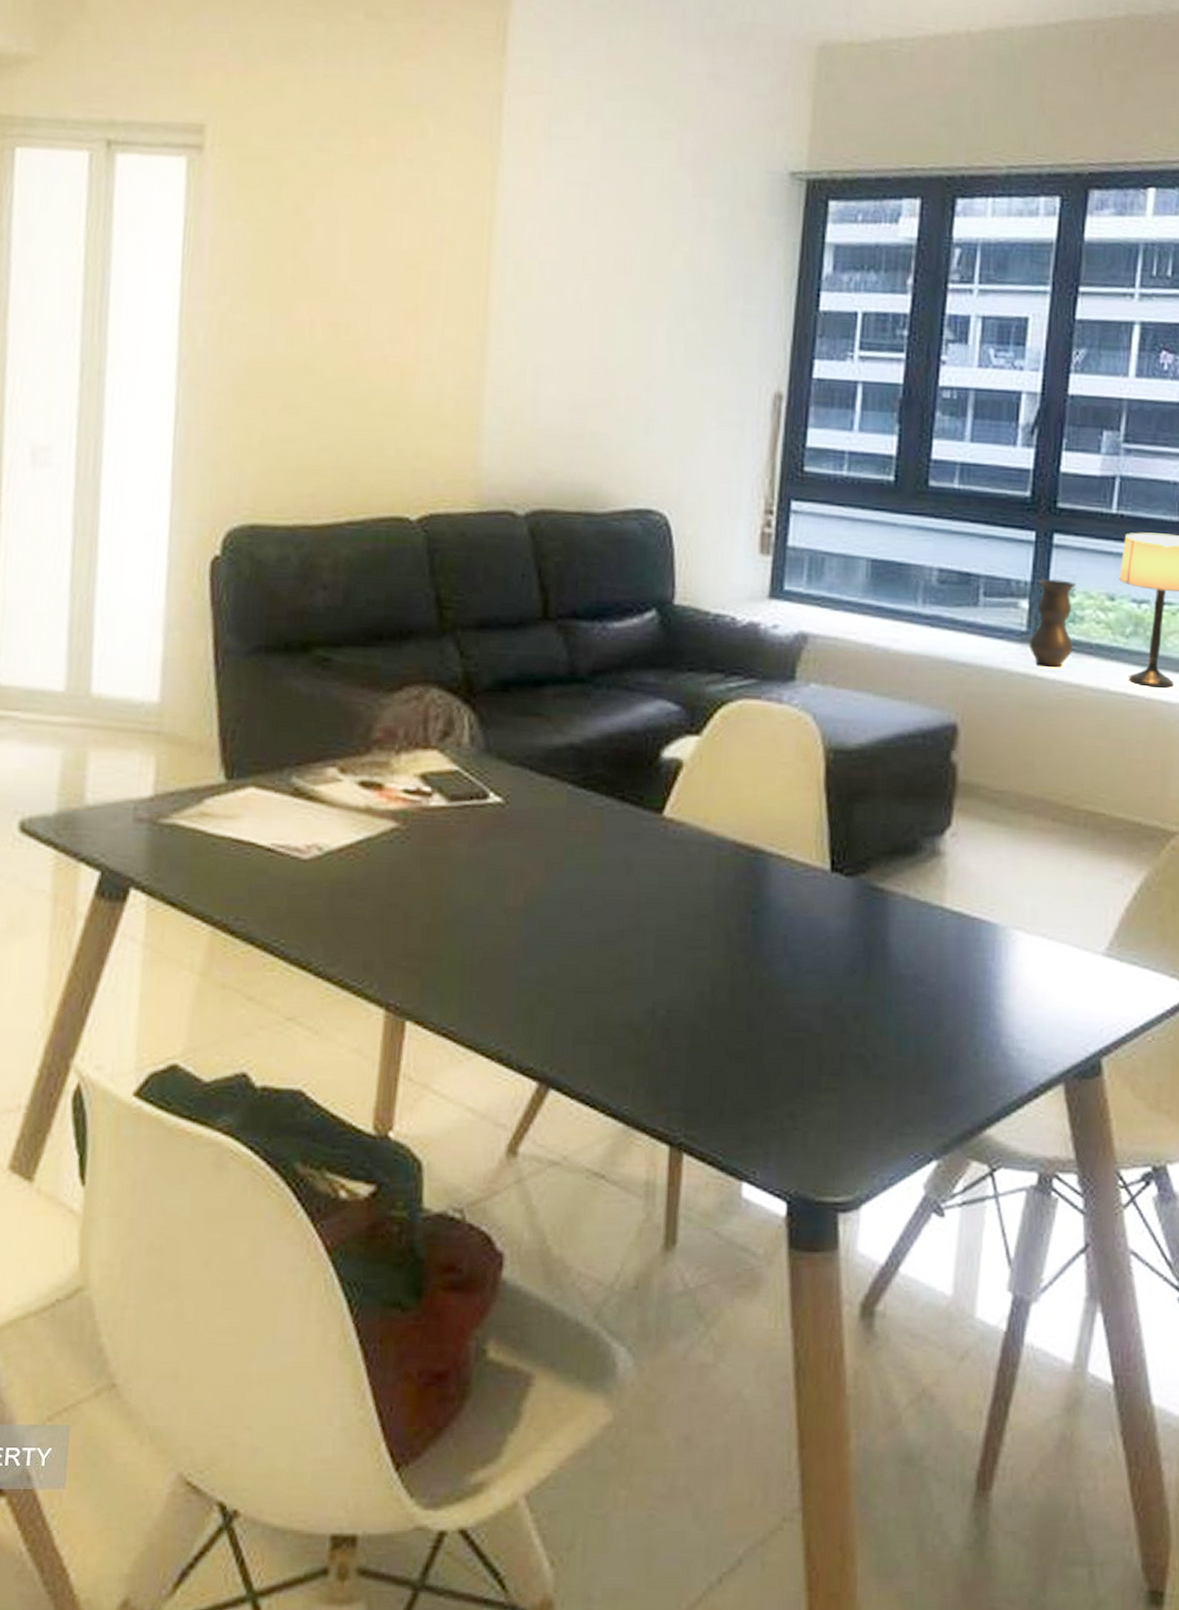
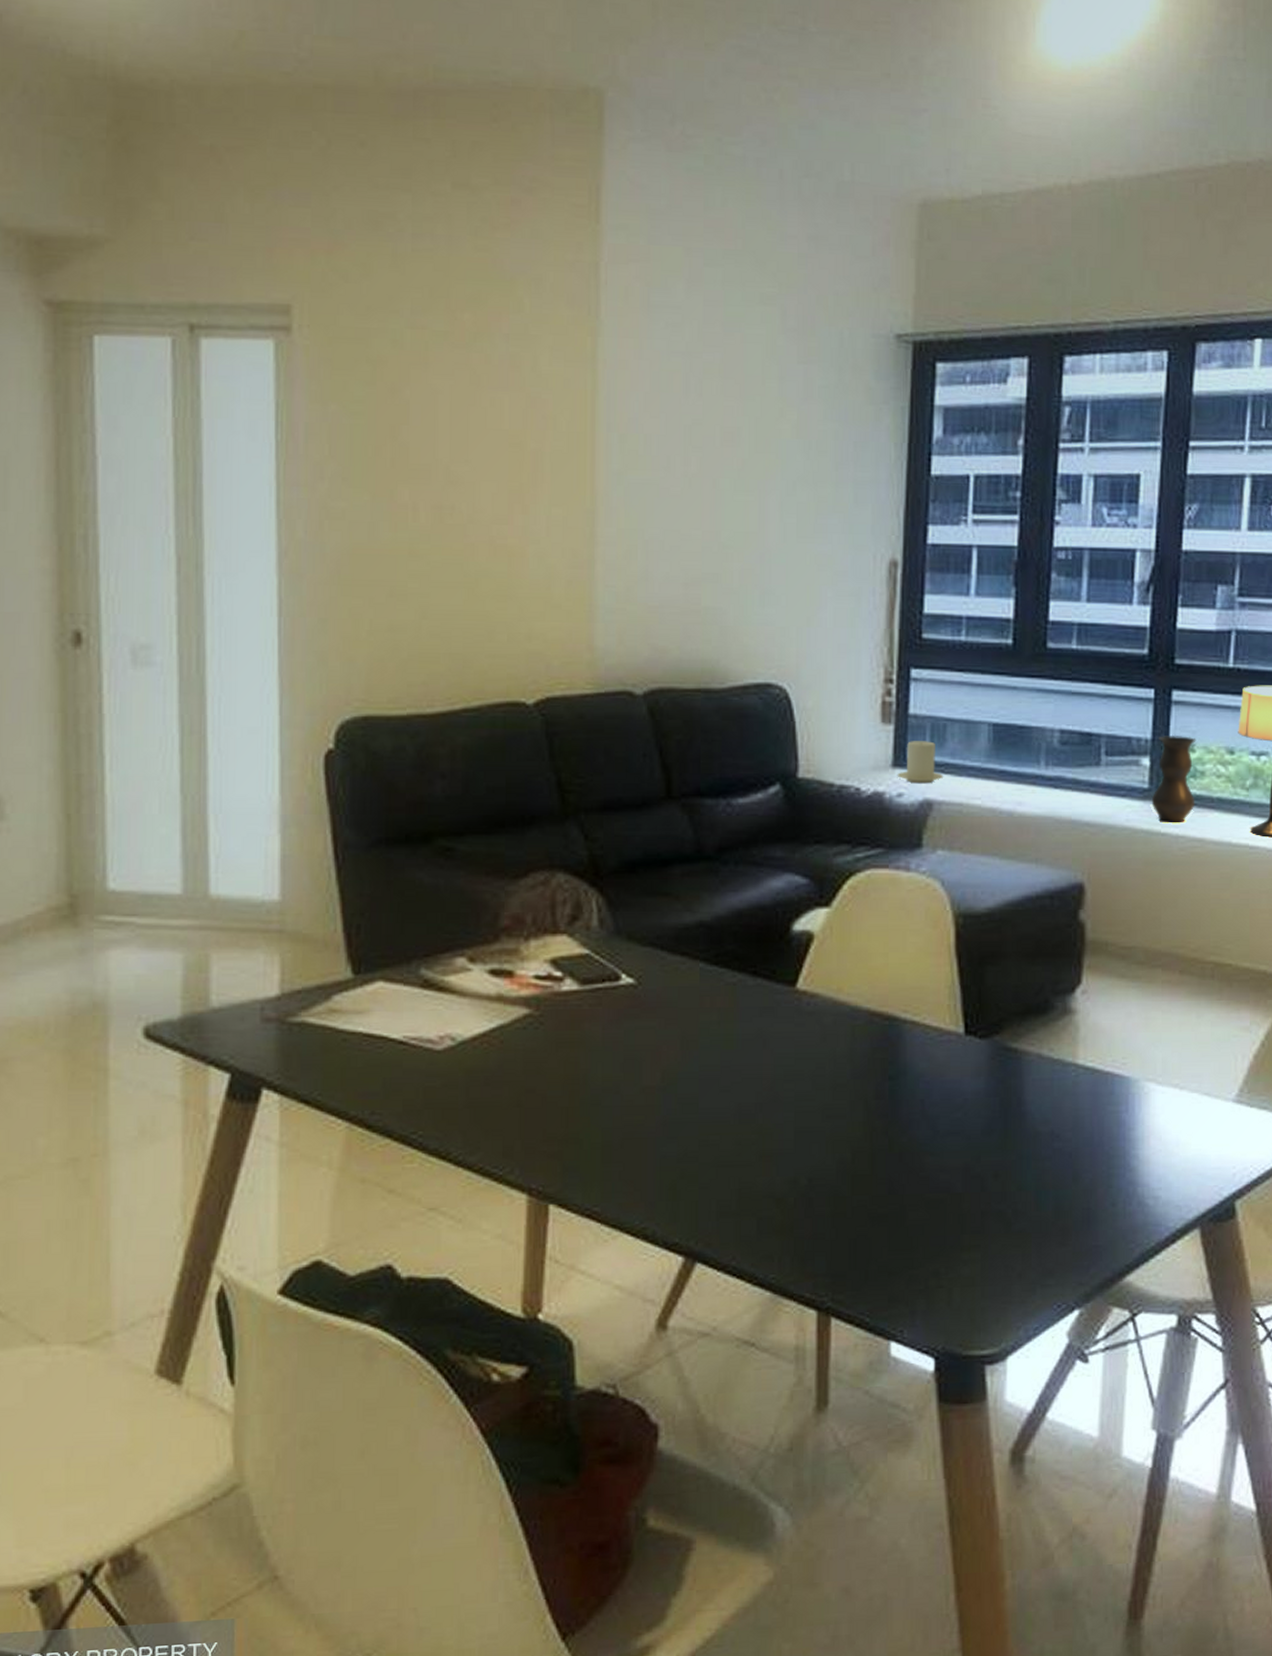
candle: none [773,573,819,617] -> present [897,741,943,784]

